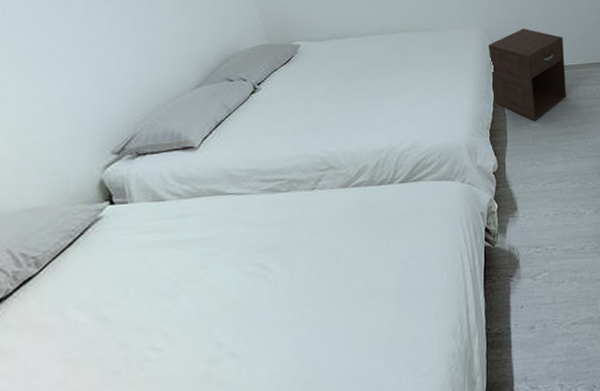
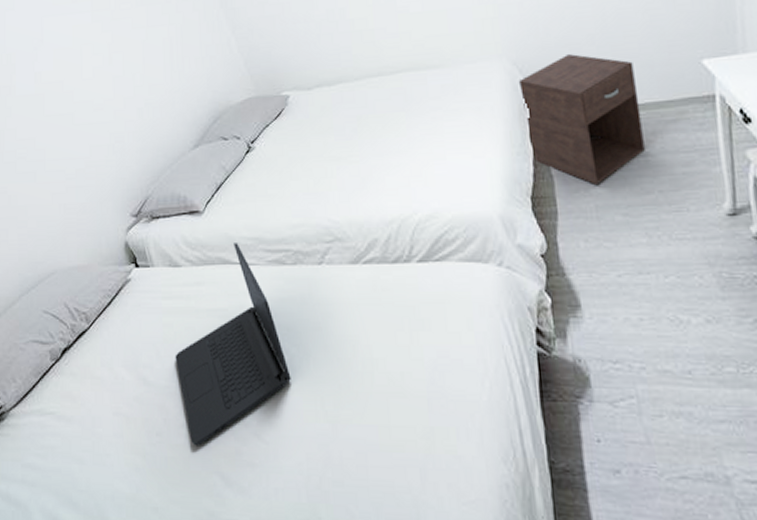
laptop: none [146,175,273,377] -> present [175,243,291,446]

